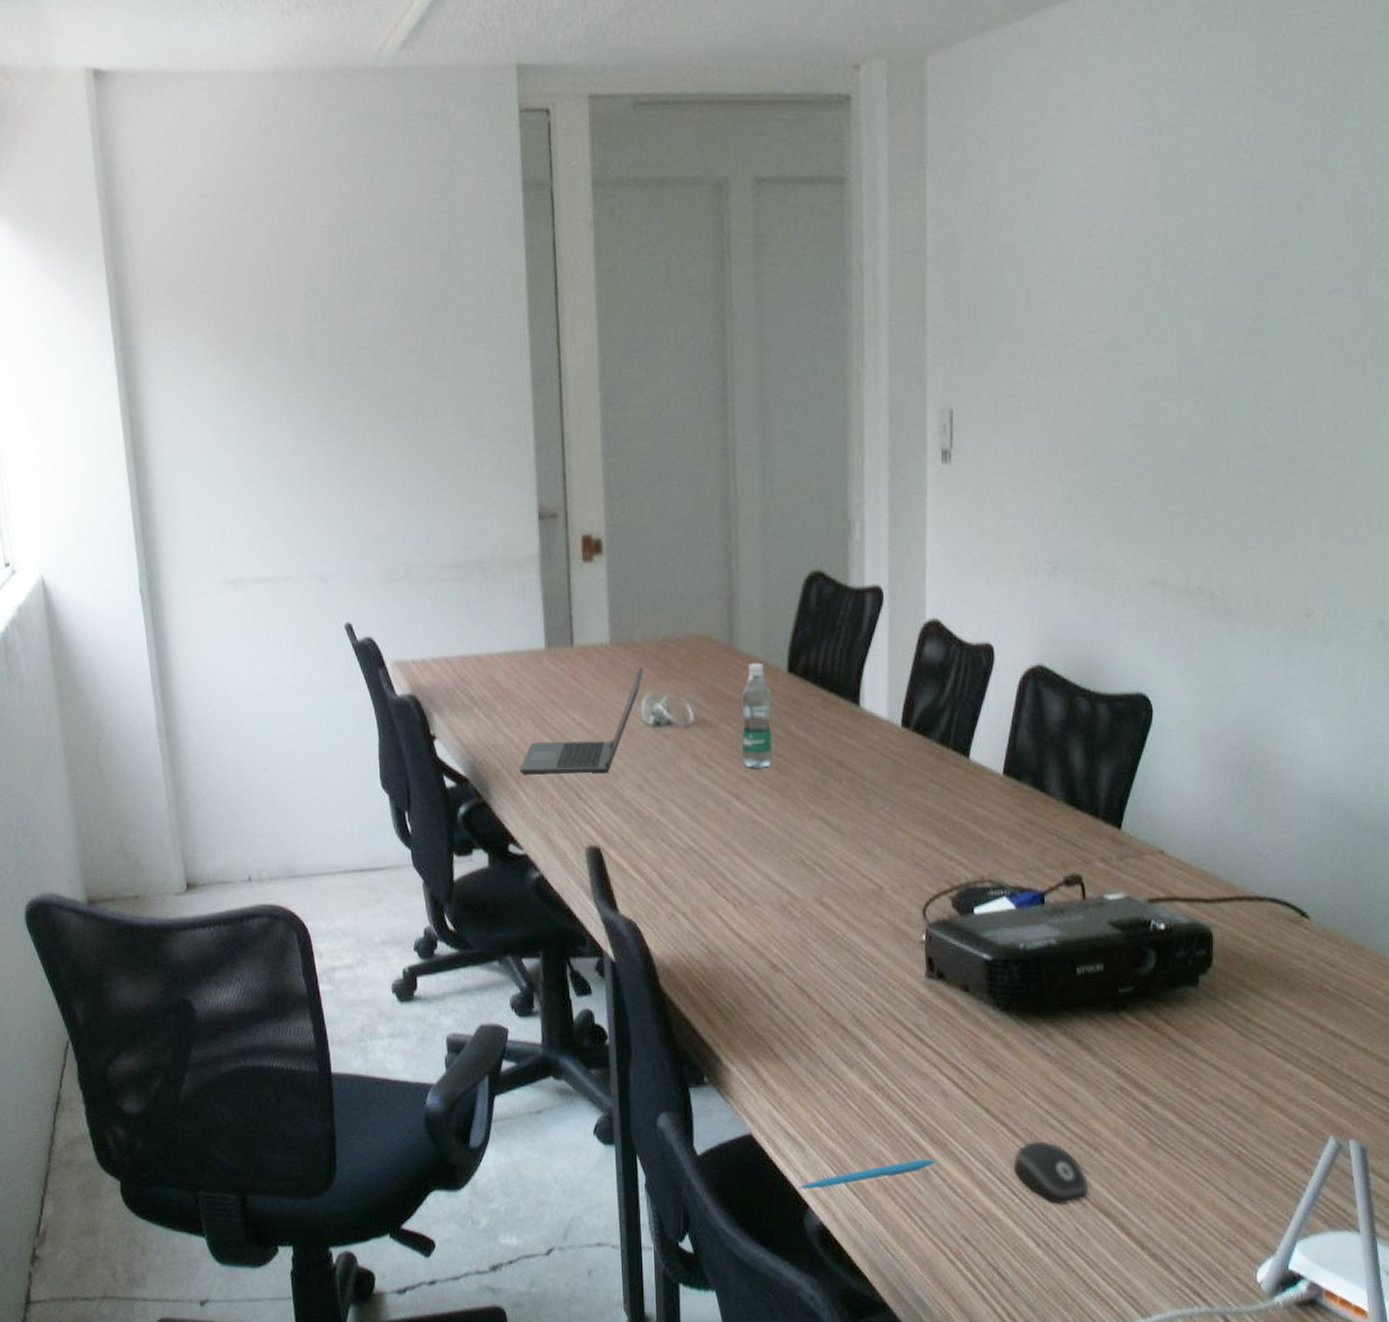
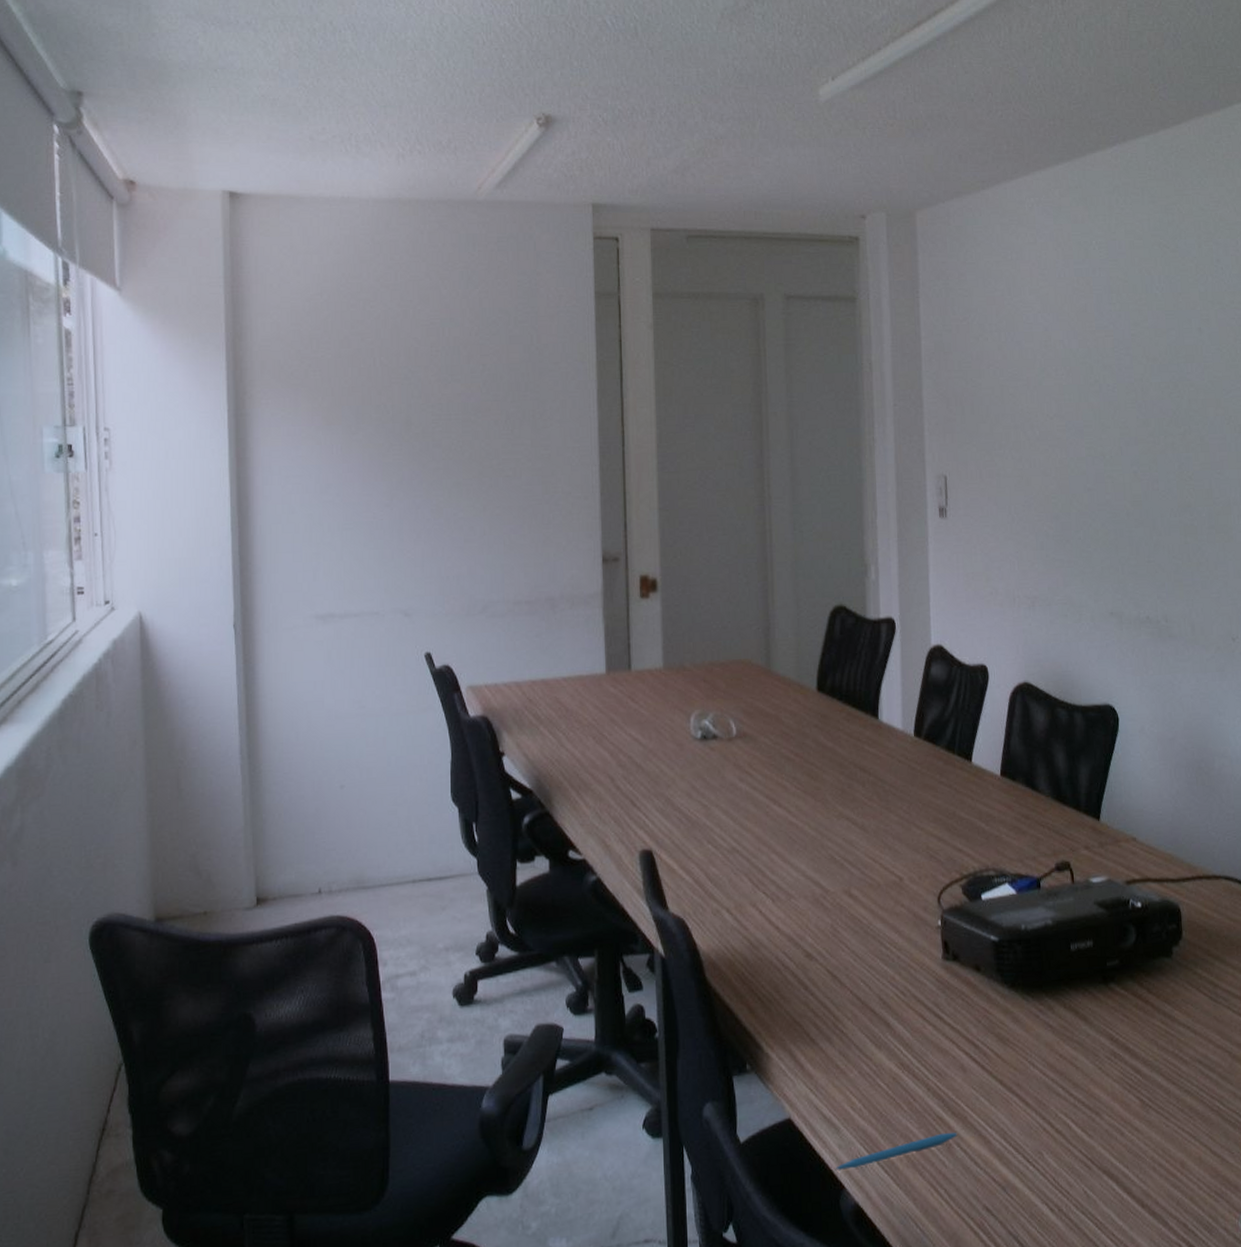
laptop: present [519,667,644,774] -> none [580,688,693,785]
bottle: present [741,662,772,768] -> none [777,683,805,775]
computer mouse: present [1013,1139,1089,1203] -> none [1025,1107,1093,1168]

